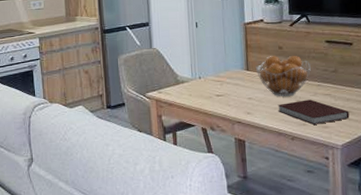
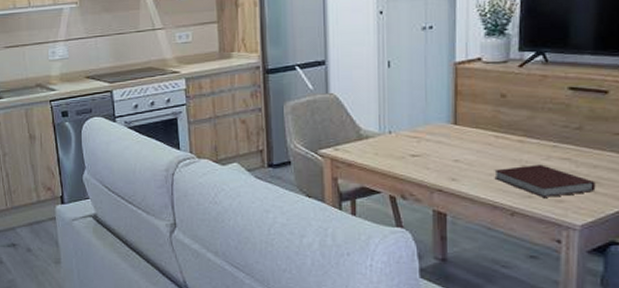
fruit basket: present [255,55,311,96] -> none [466,105,545,159]

